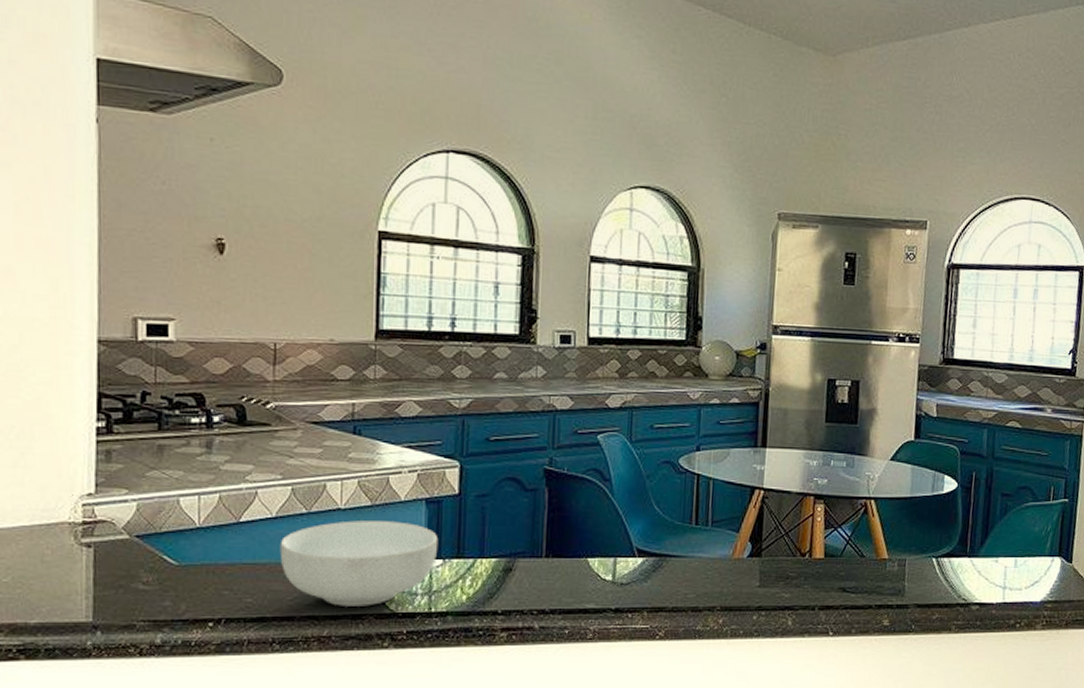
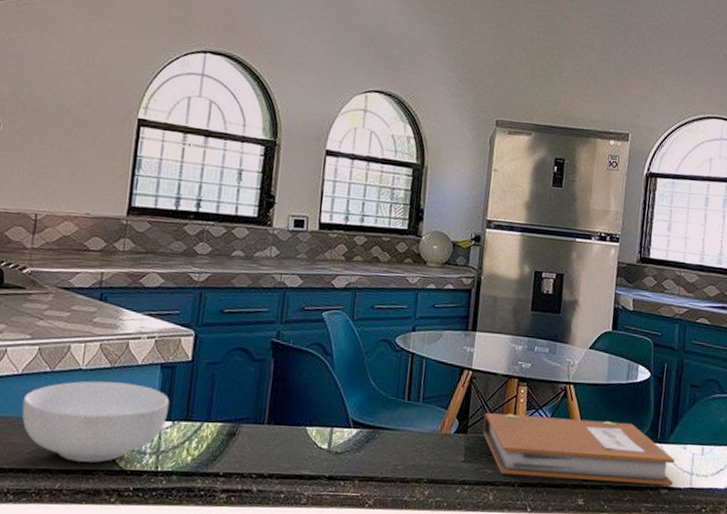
notebook: none [778,533,986,601] -> present [483,413,675,485]

